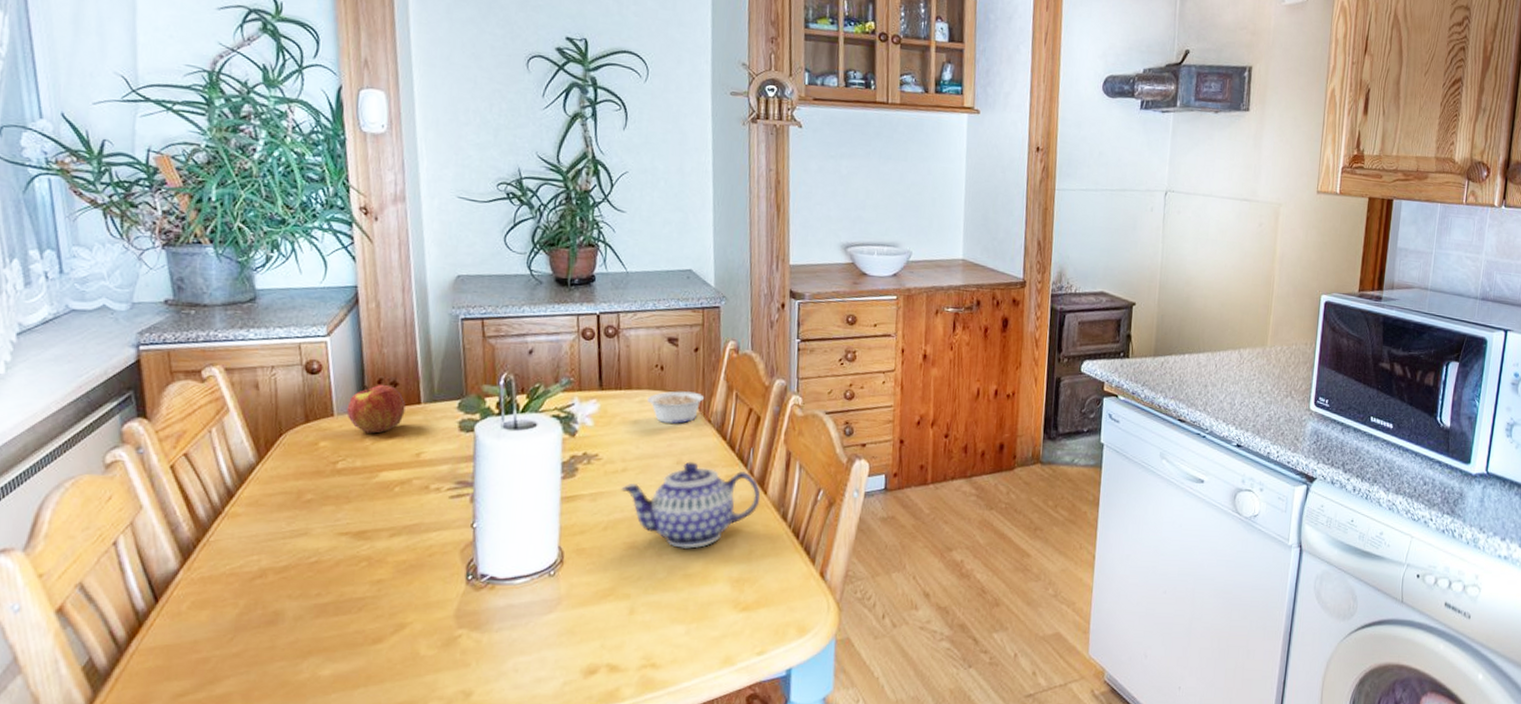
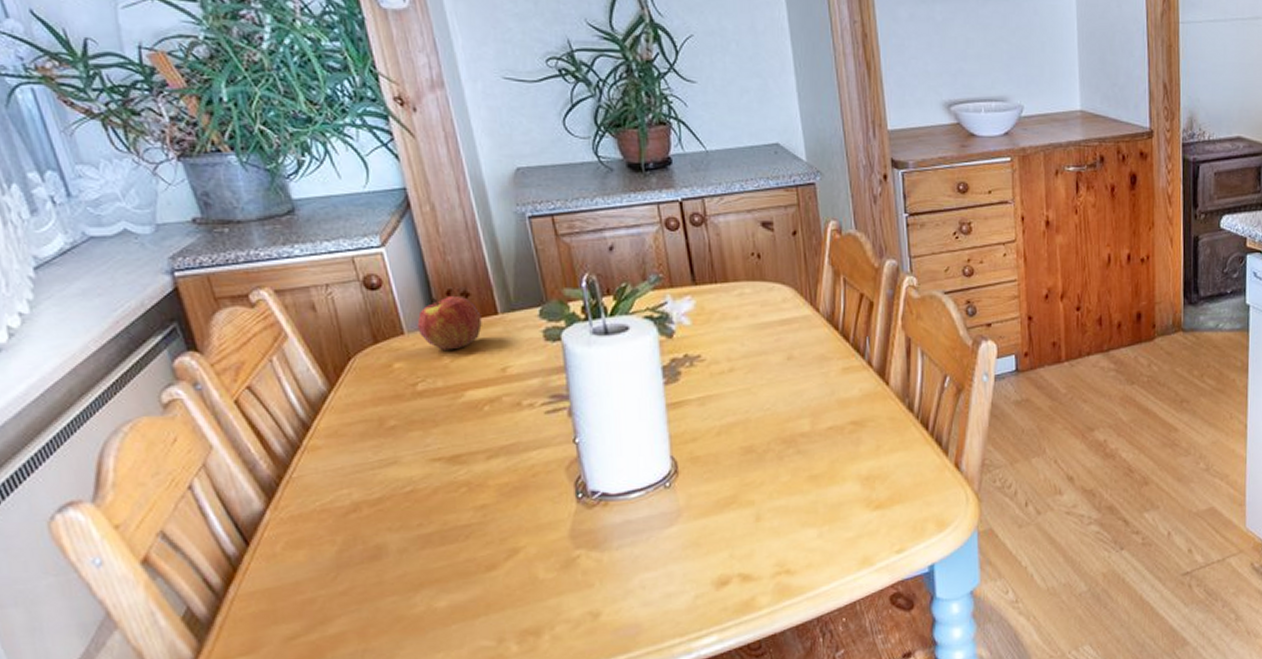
teapot: present [621,461,761,549] -> none [730,356,883,449]
legume: present [647,391,704,424] -> none [747,280,809,316]

